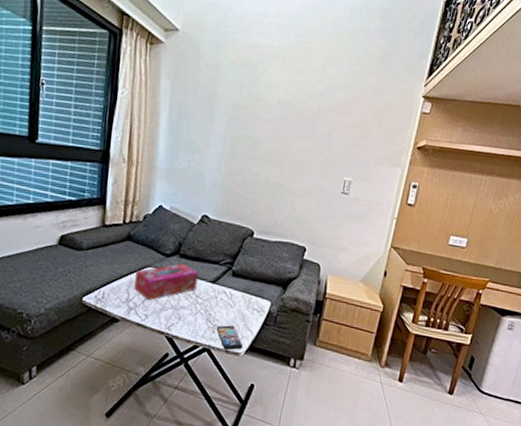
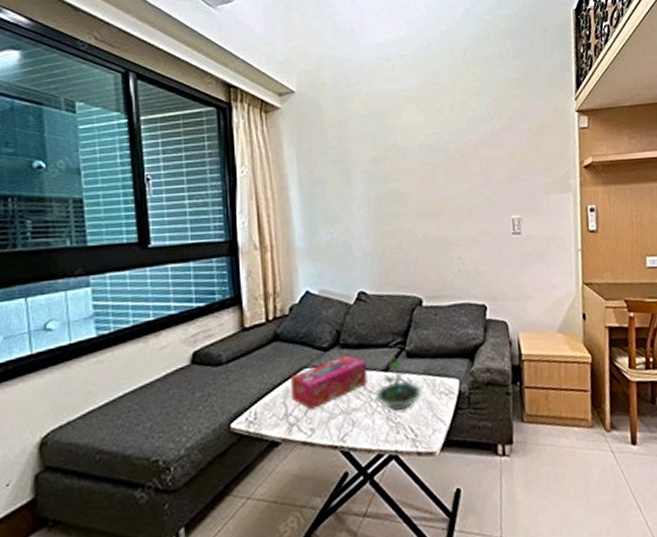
terrarium: none [200,273,239,317] -> present [375,357,422,411]
smartphone: present [216,325,243,350] -> none [400,419,438,452]

